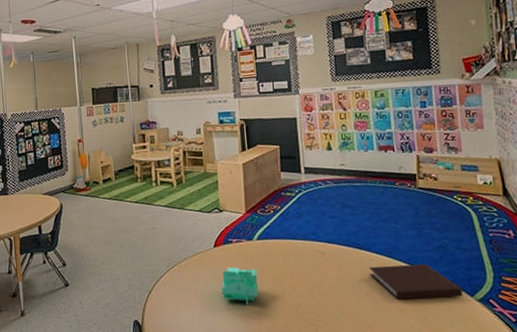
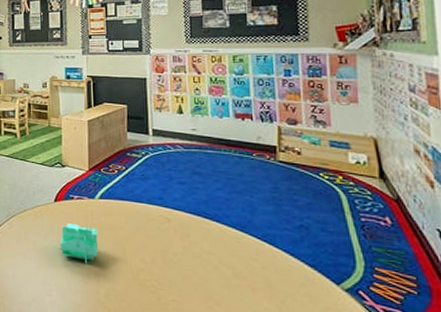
notebook: present [369,263,463,300] -> none [219,240,327,284]

